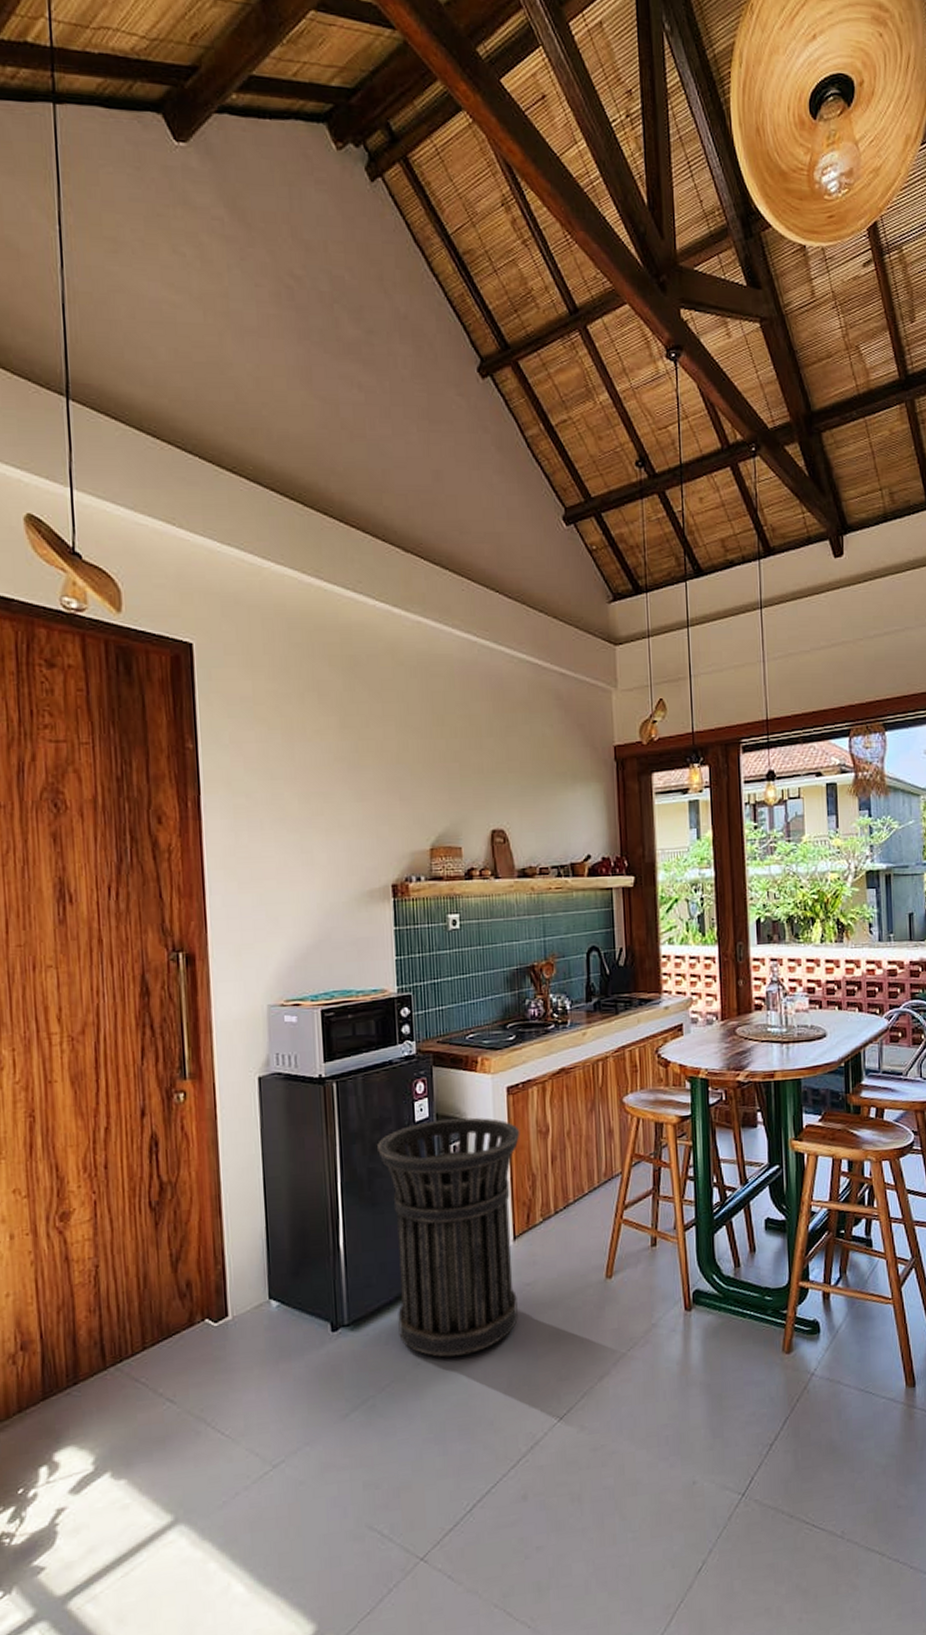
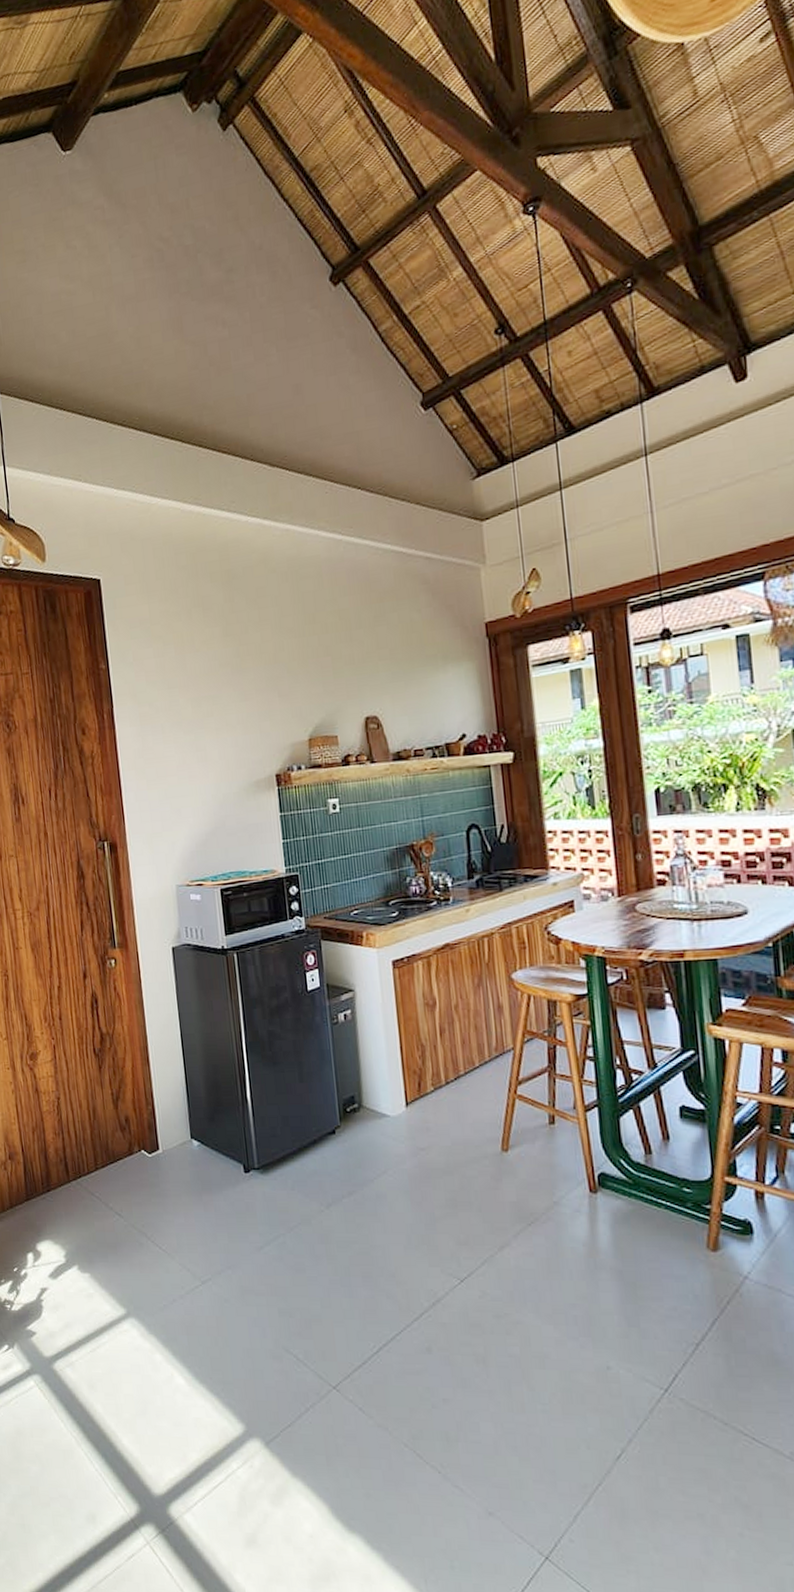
trash can: present [378,1117,520,1358] -> none [275,988,414,1208]

